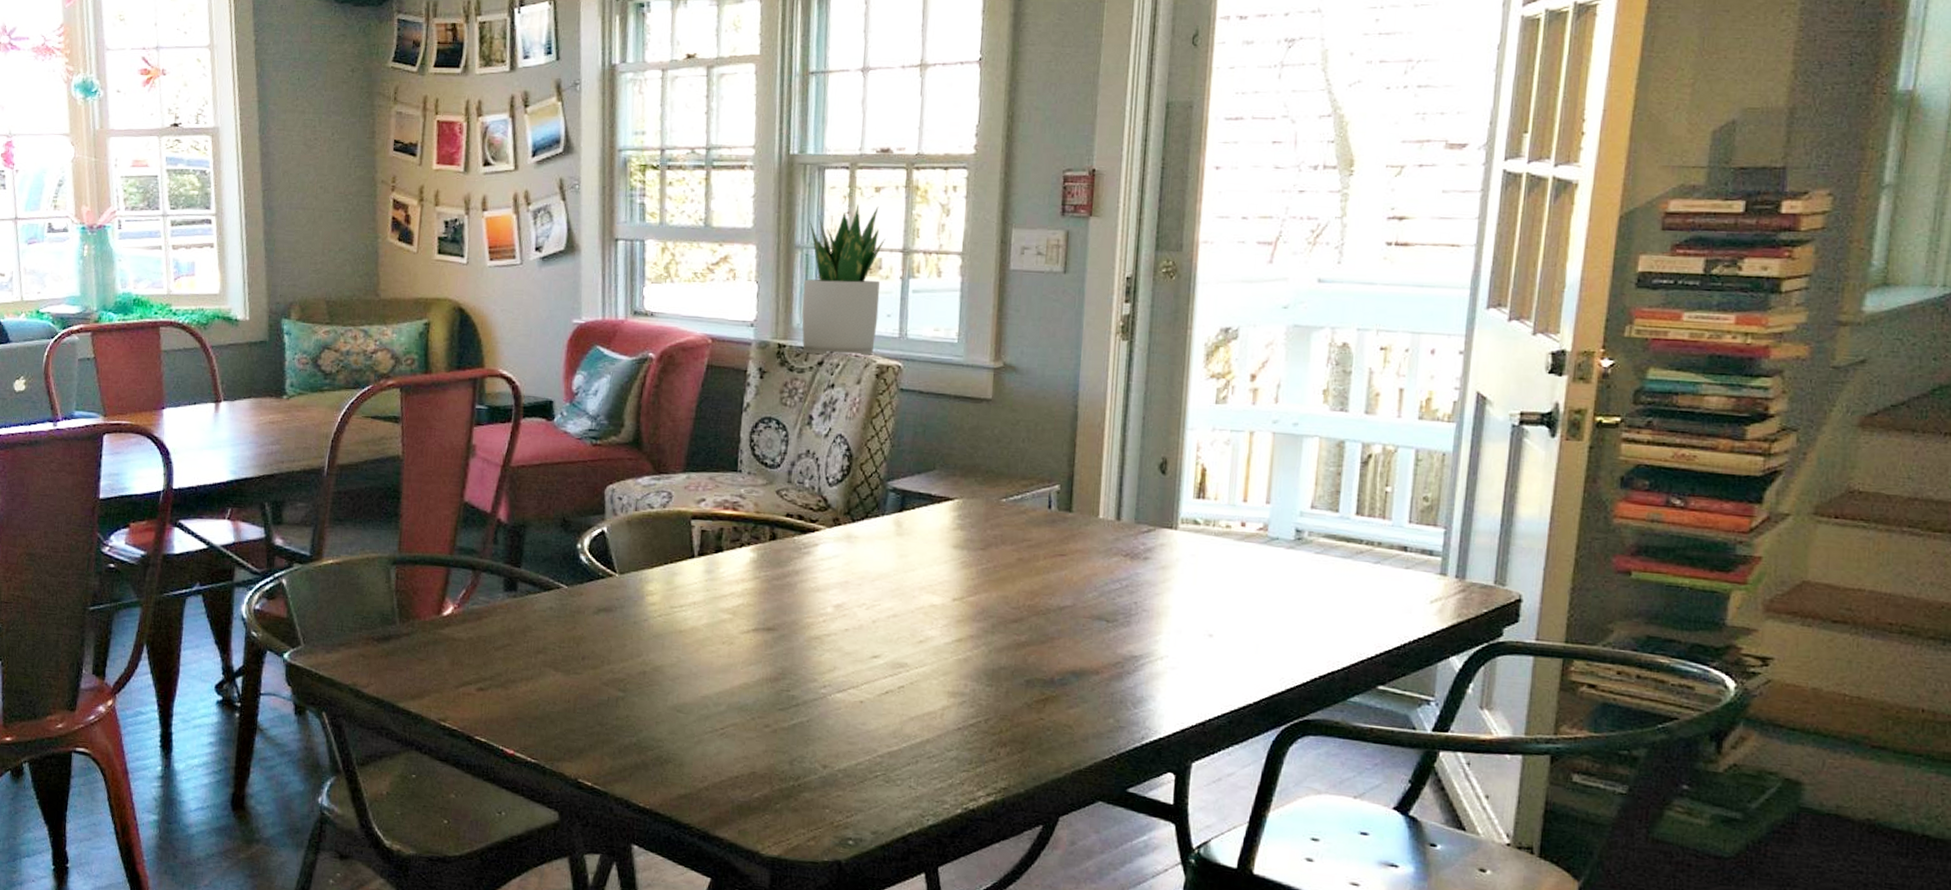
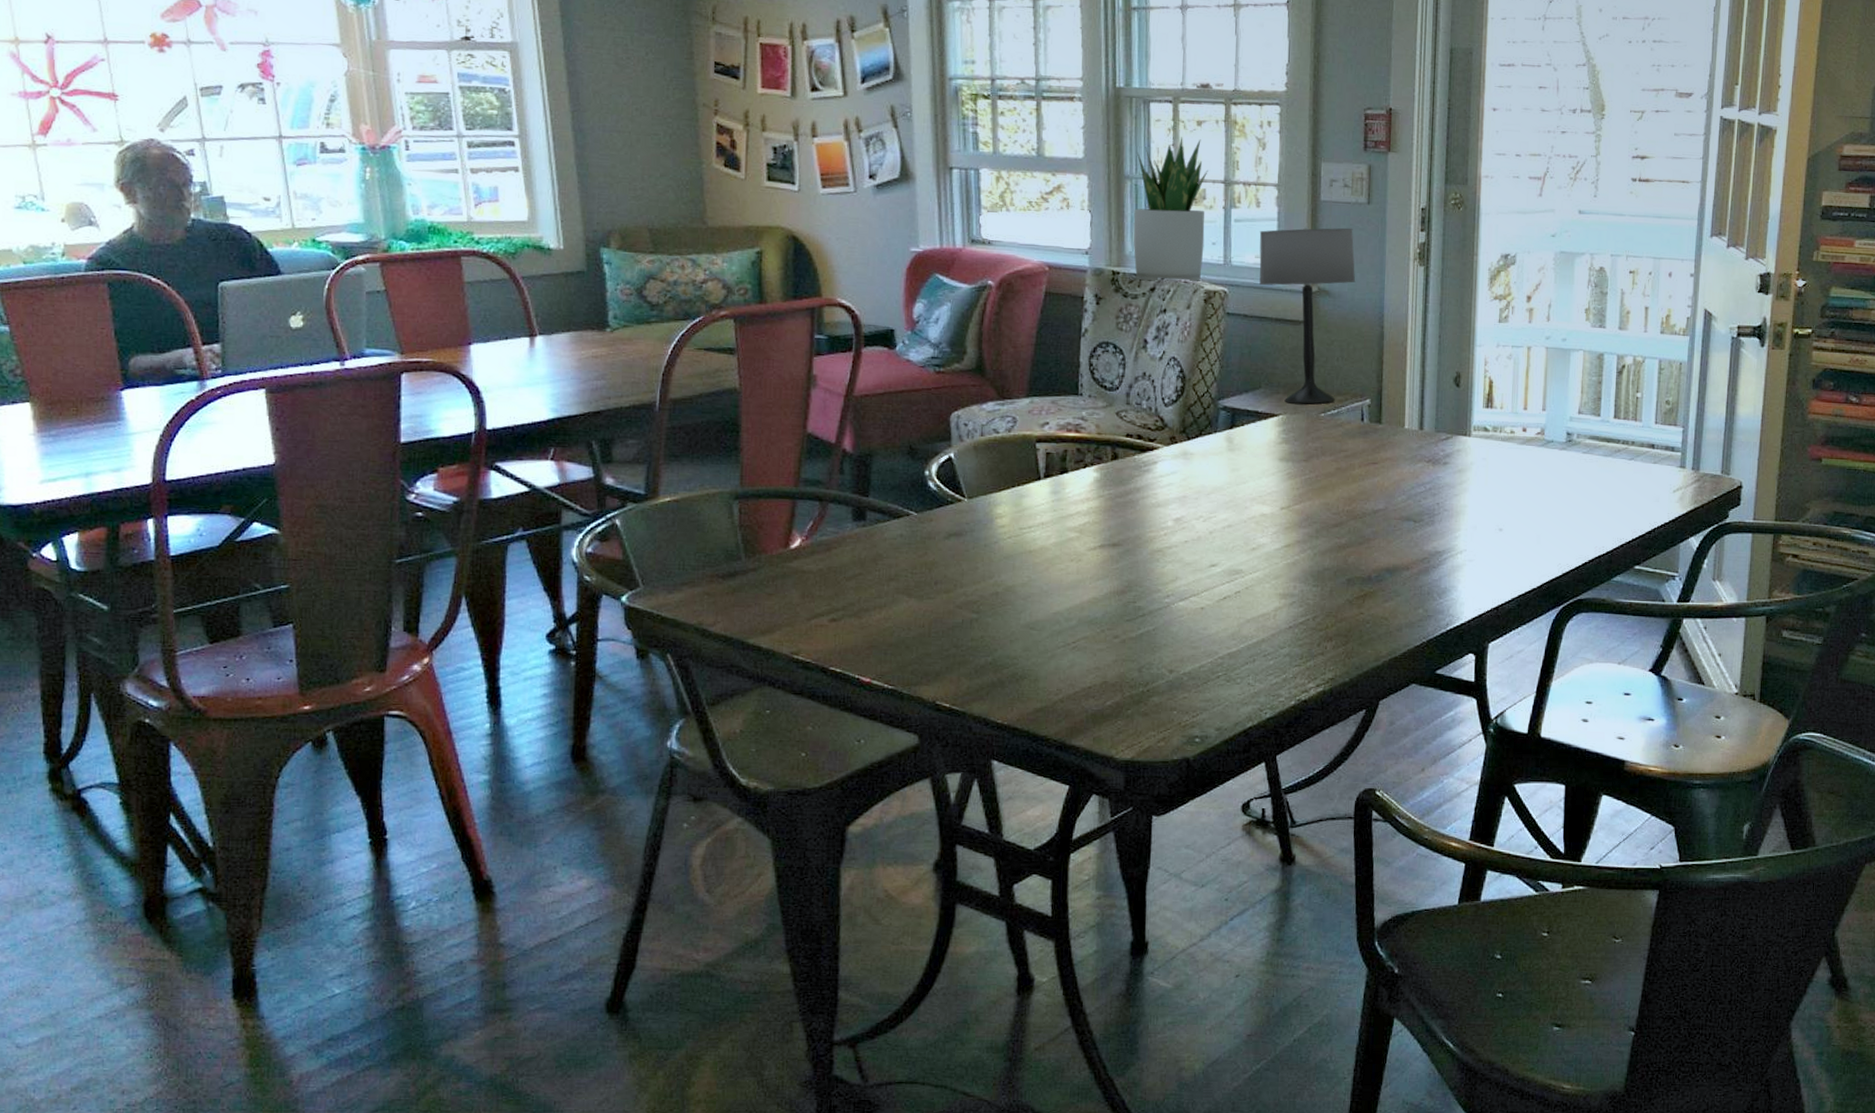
table lamp: none [938,296,1047,489] -> present [1259,225,1356,405]

